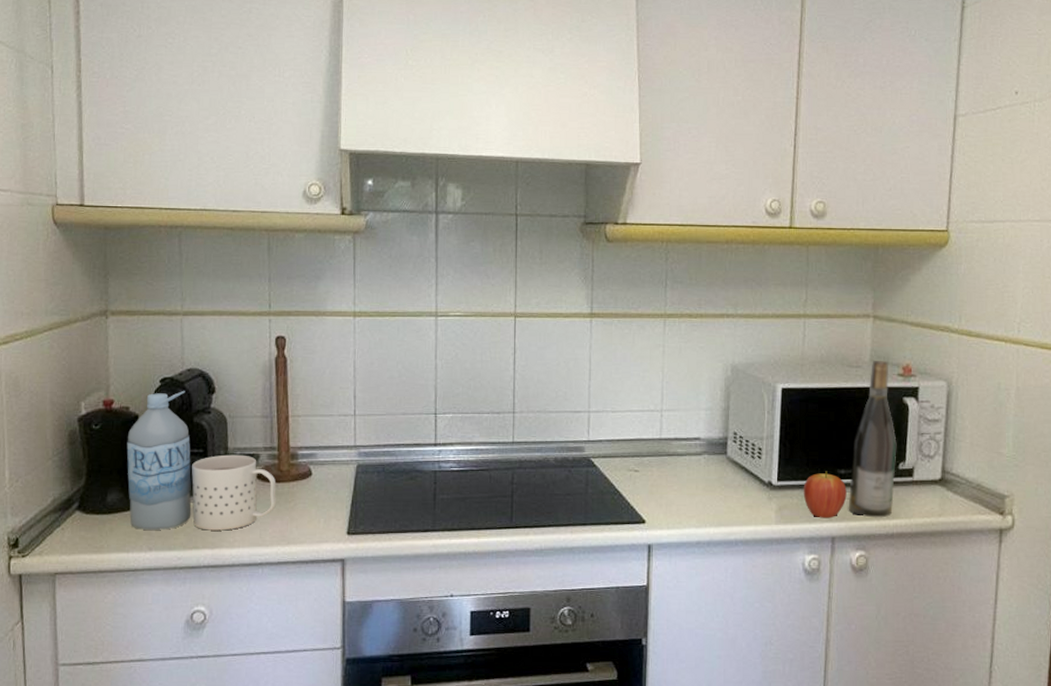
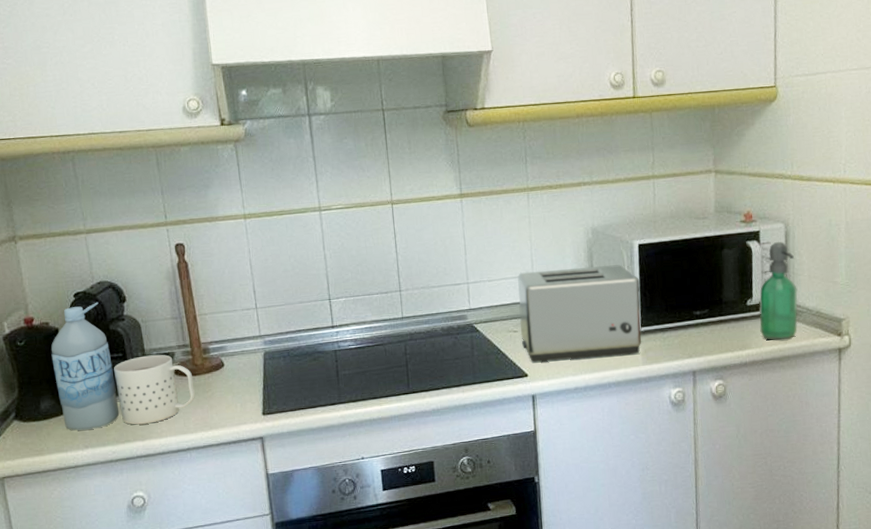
toaster: none [642,406,779,511] -> present [517,265,642,363]
fruit: present [803,471,847,519] -> none [664,314,703,356]
wine bottle: present [848,360,897,518] -> none [704,209,745,351]
soap dispenser: none [911,402,957,514] -> present [760,241,798,342]

